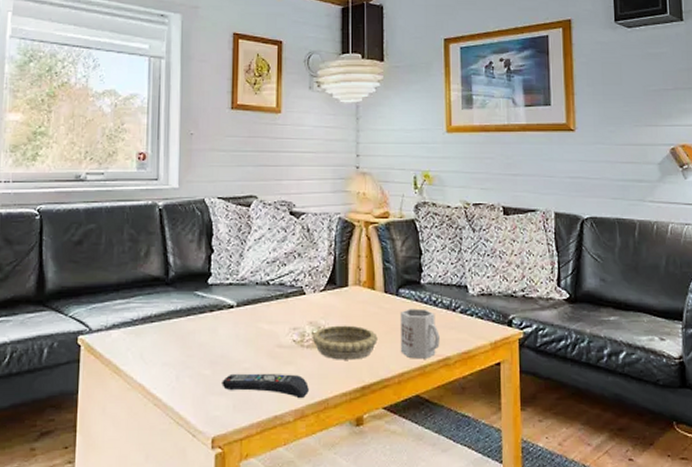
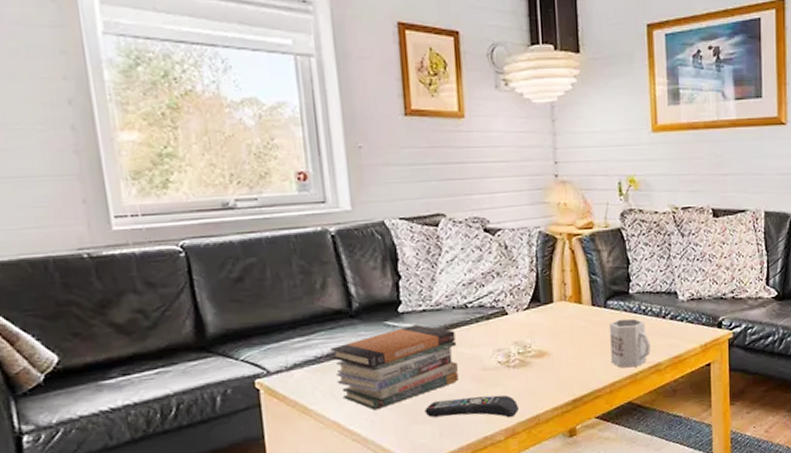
book stack: none [145,297,257,377] -> present [331,324,459,411]
decorative bowl: present [312,325,378,360] -> none [518,341,587,377]

